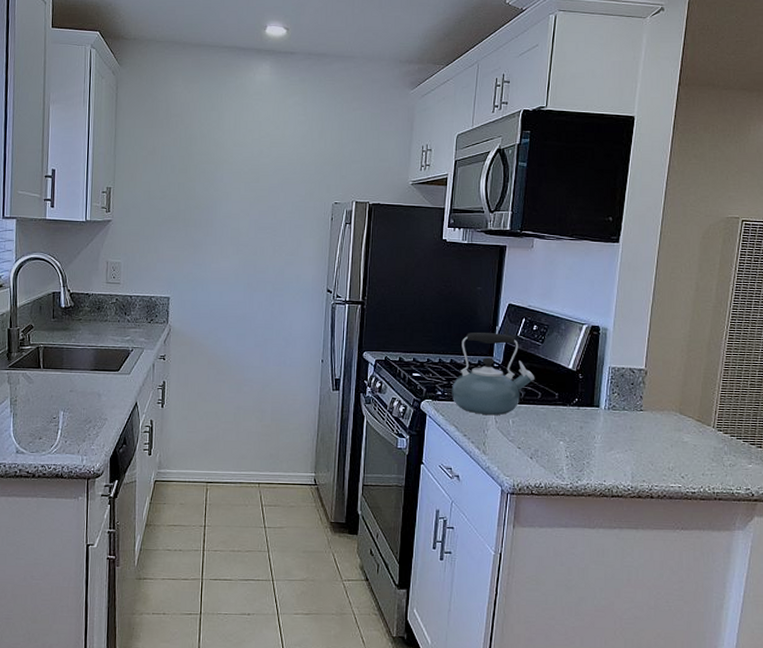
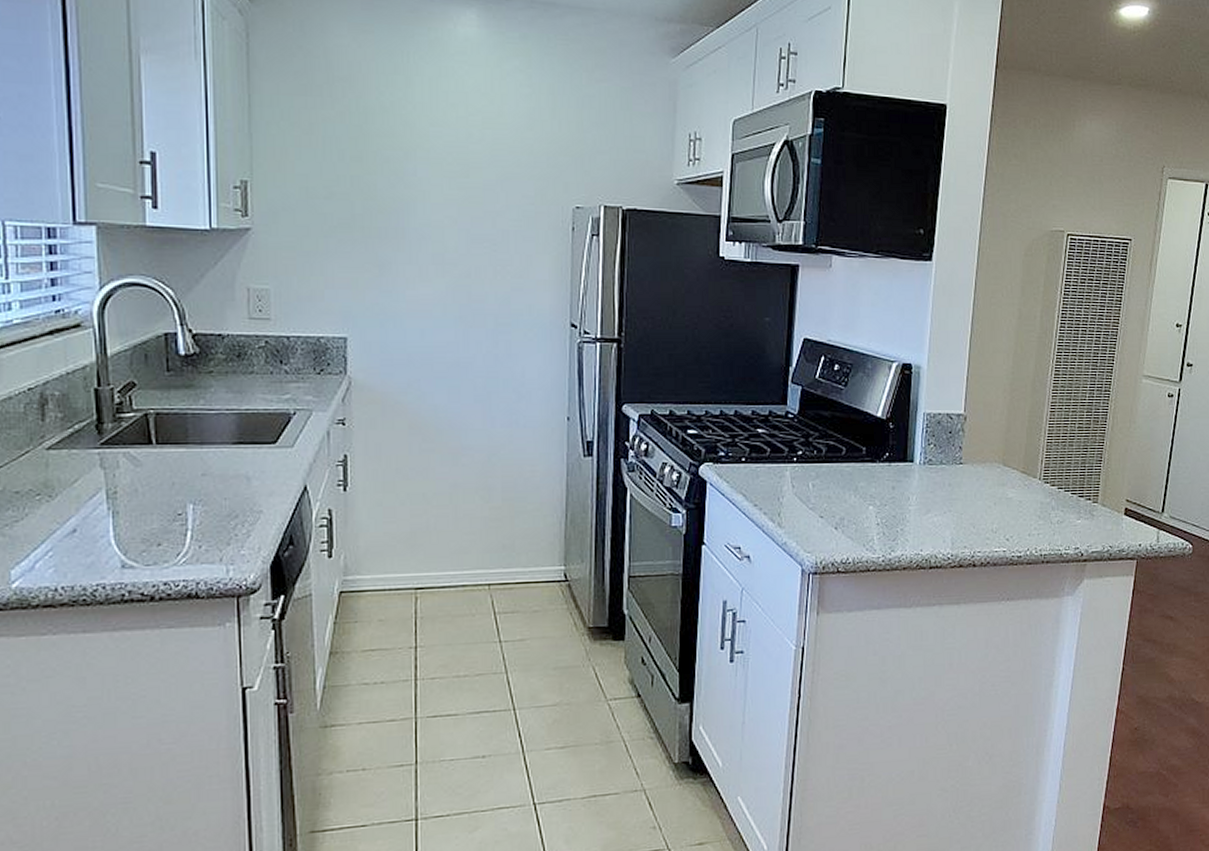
kettle: present [451,332,535,415] -> none [737,375,838,478]

